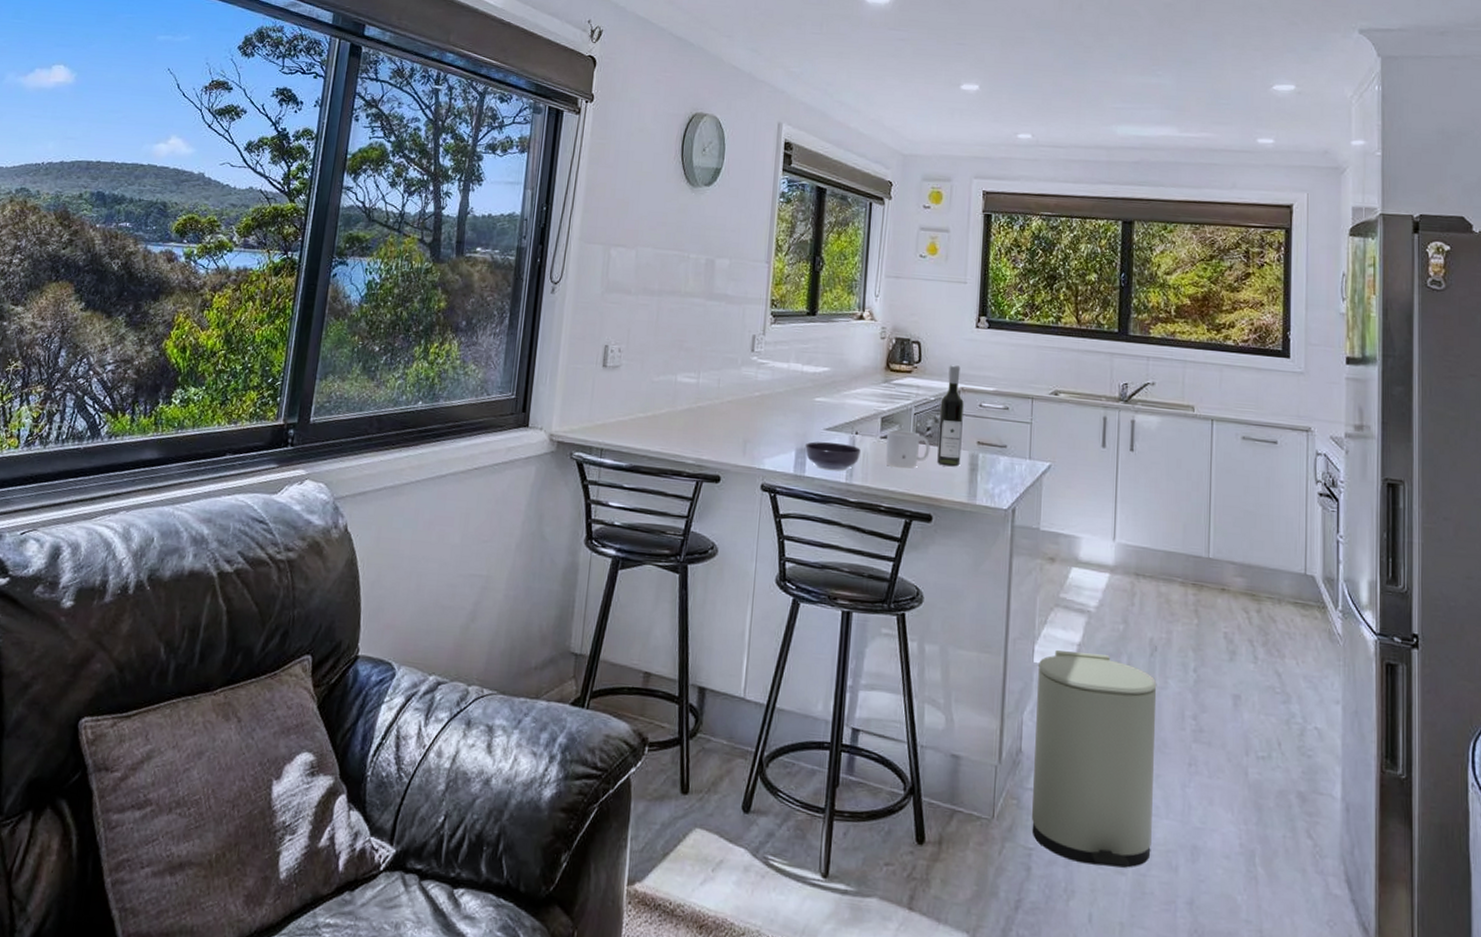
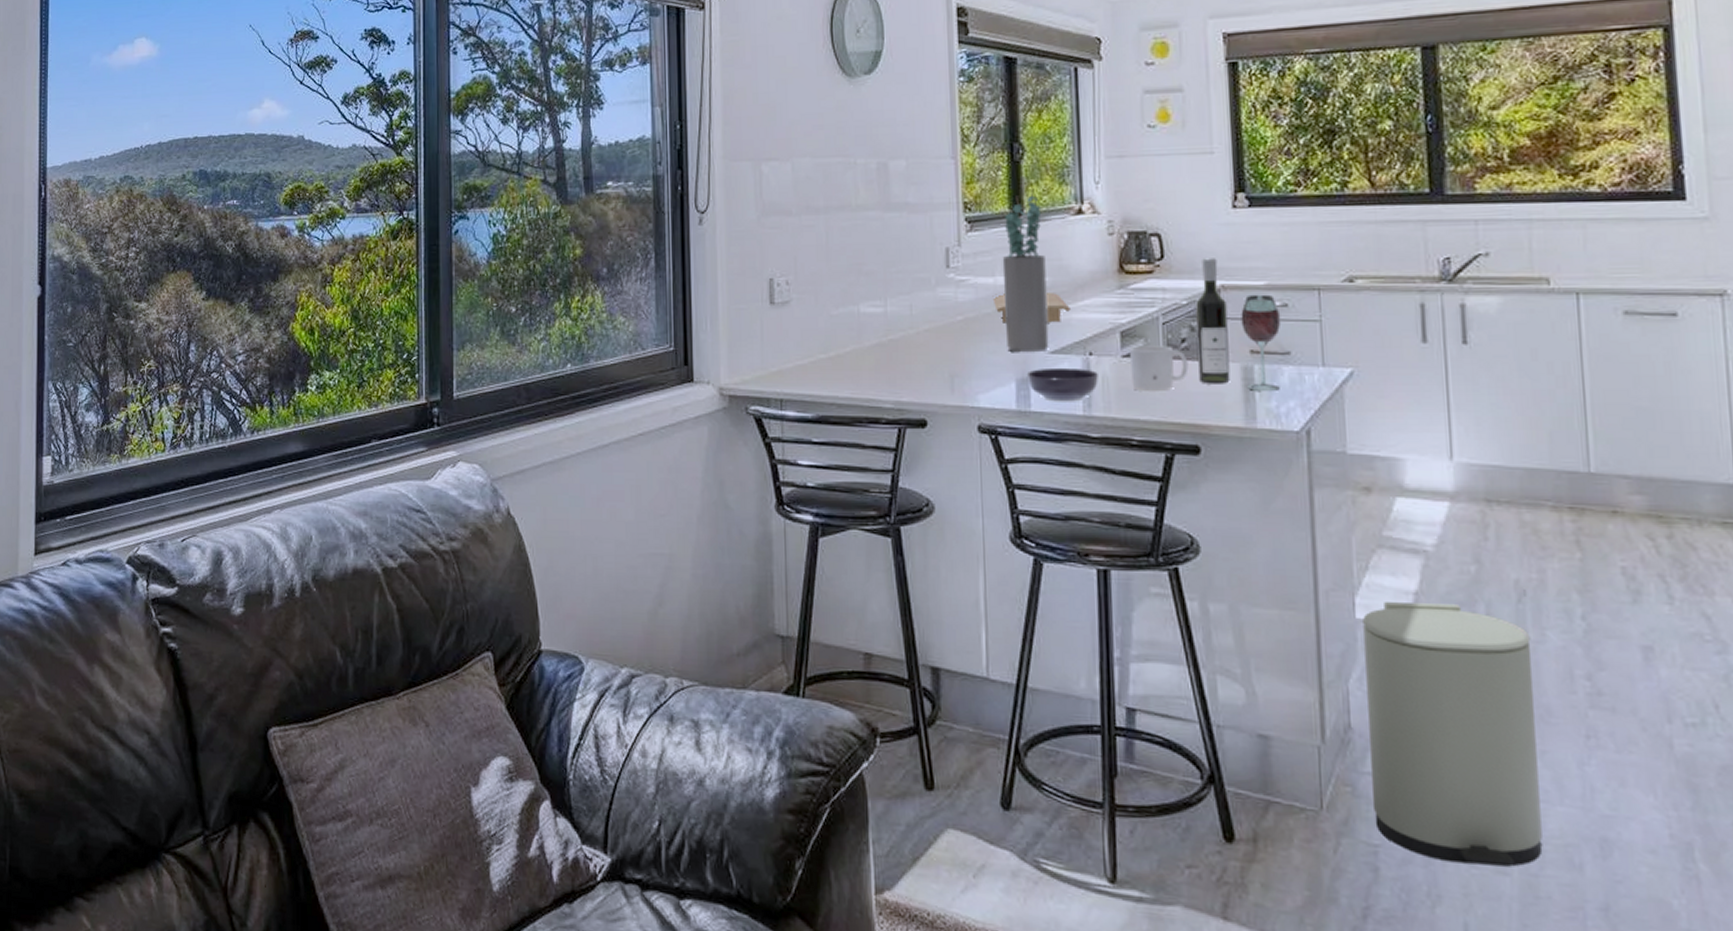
cutting board: none [785,377,845,406] -> present [992,293,1070,323]
vase: none [792,295,832,429] -> present [1002,189,1049,353]
wineglass: none [972,397,1003,476] -> present [1241,294,1282,391]

